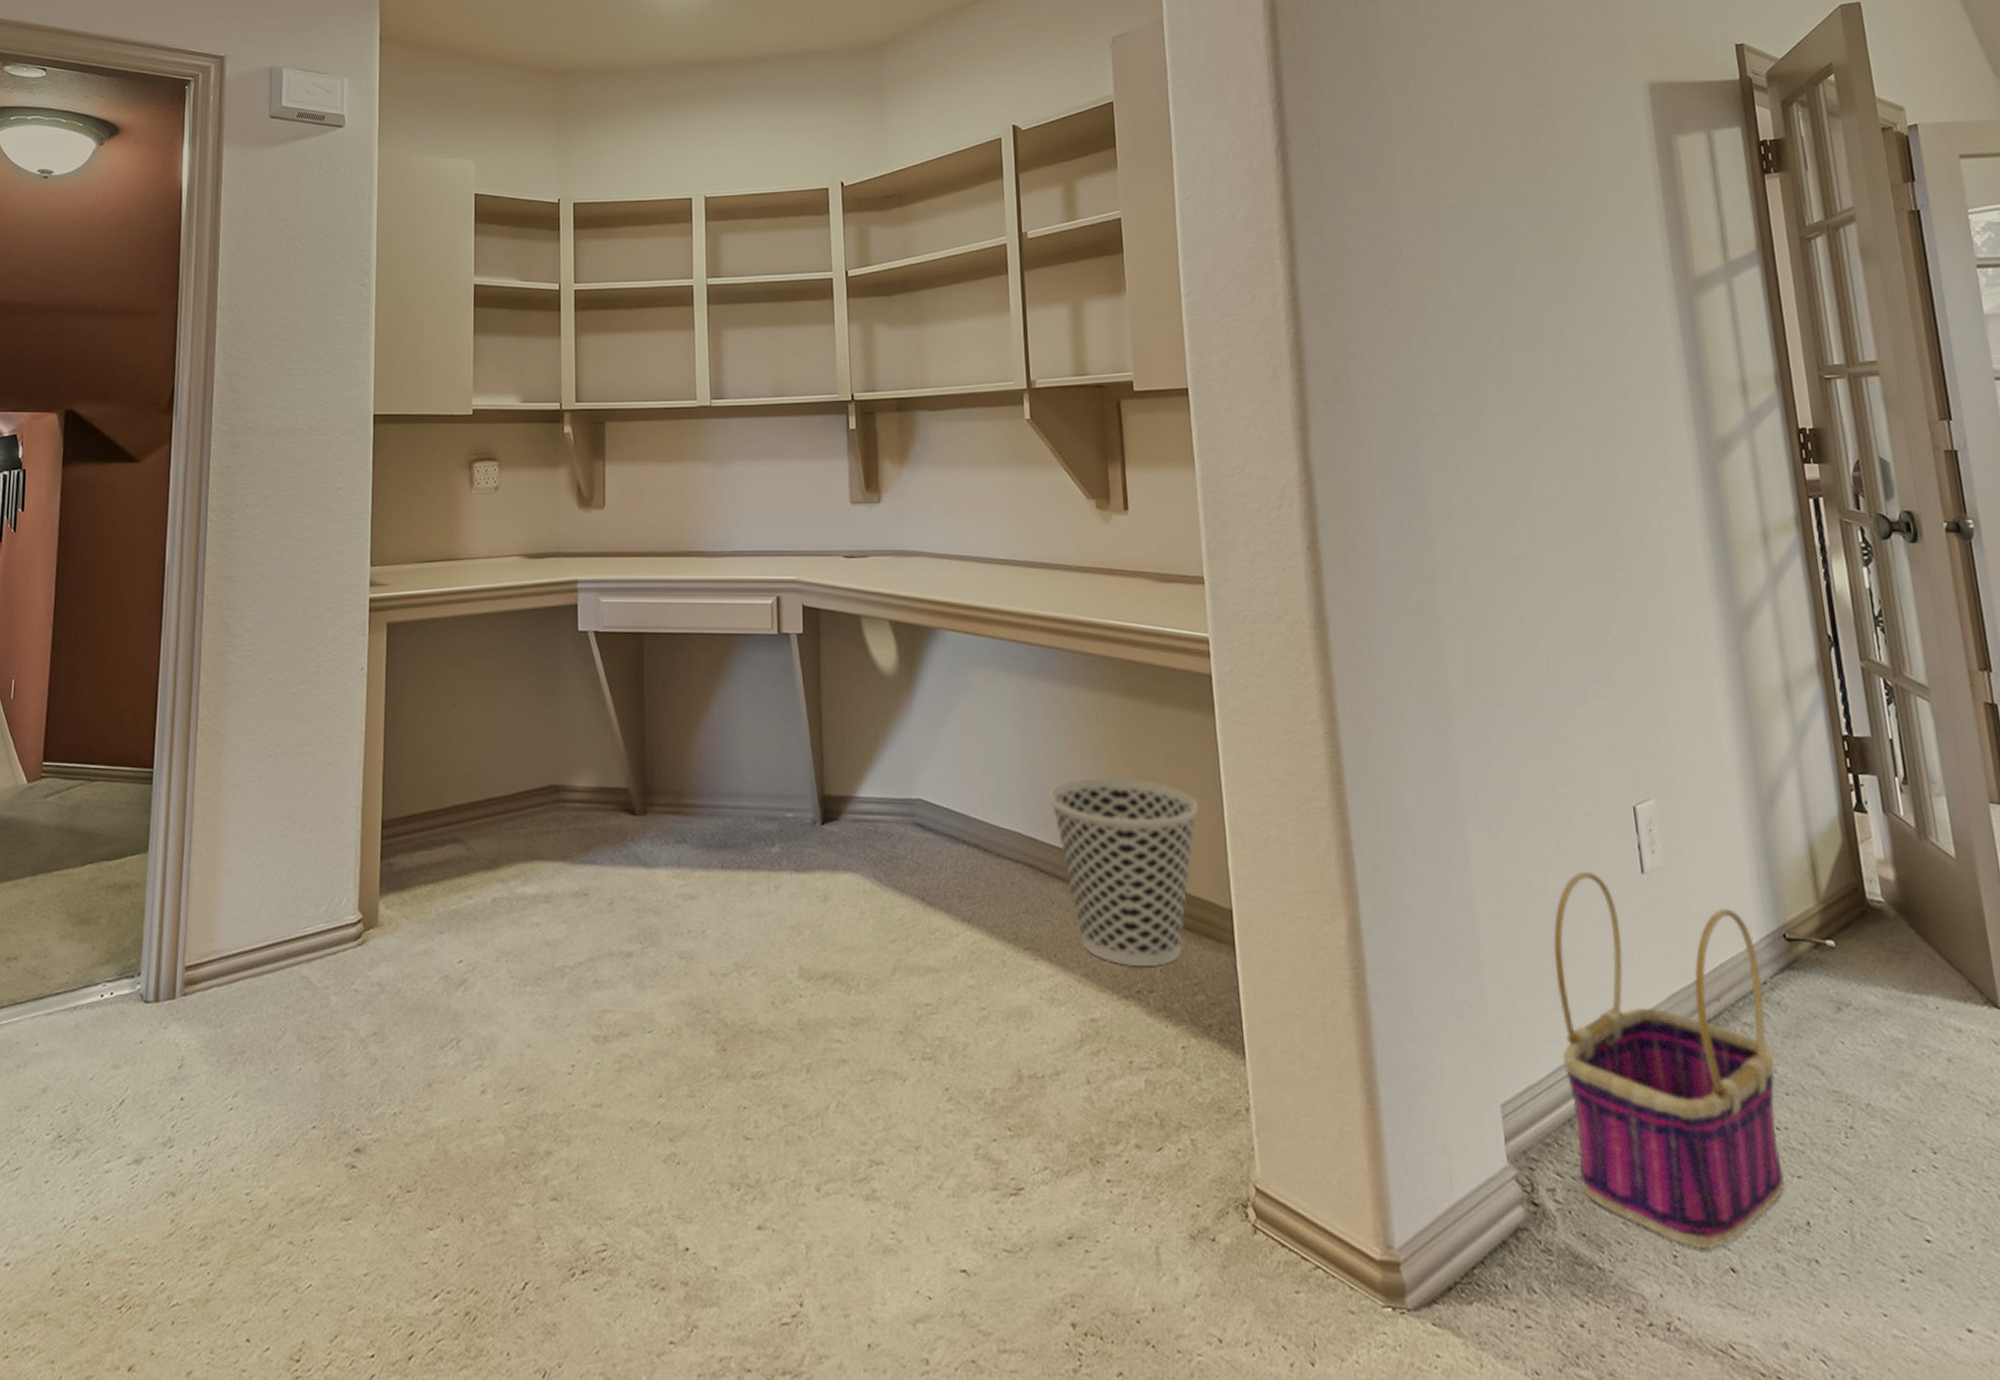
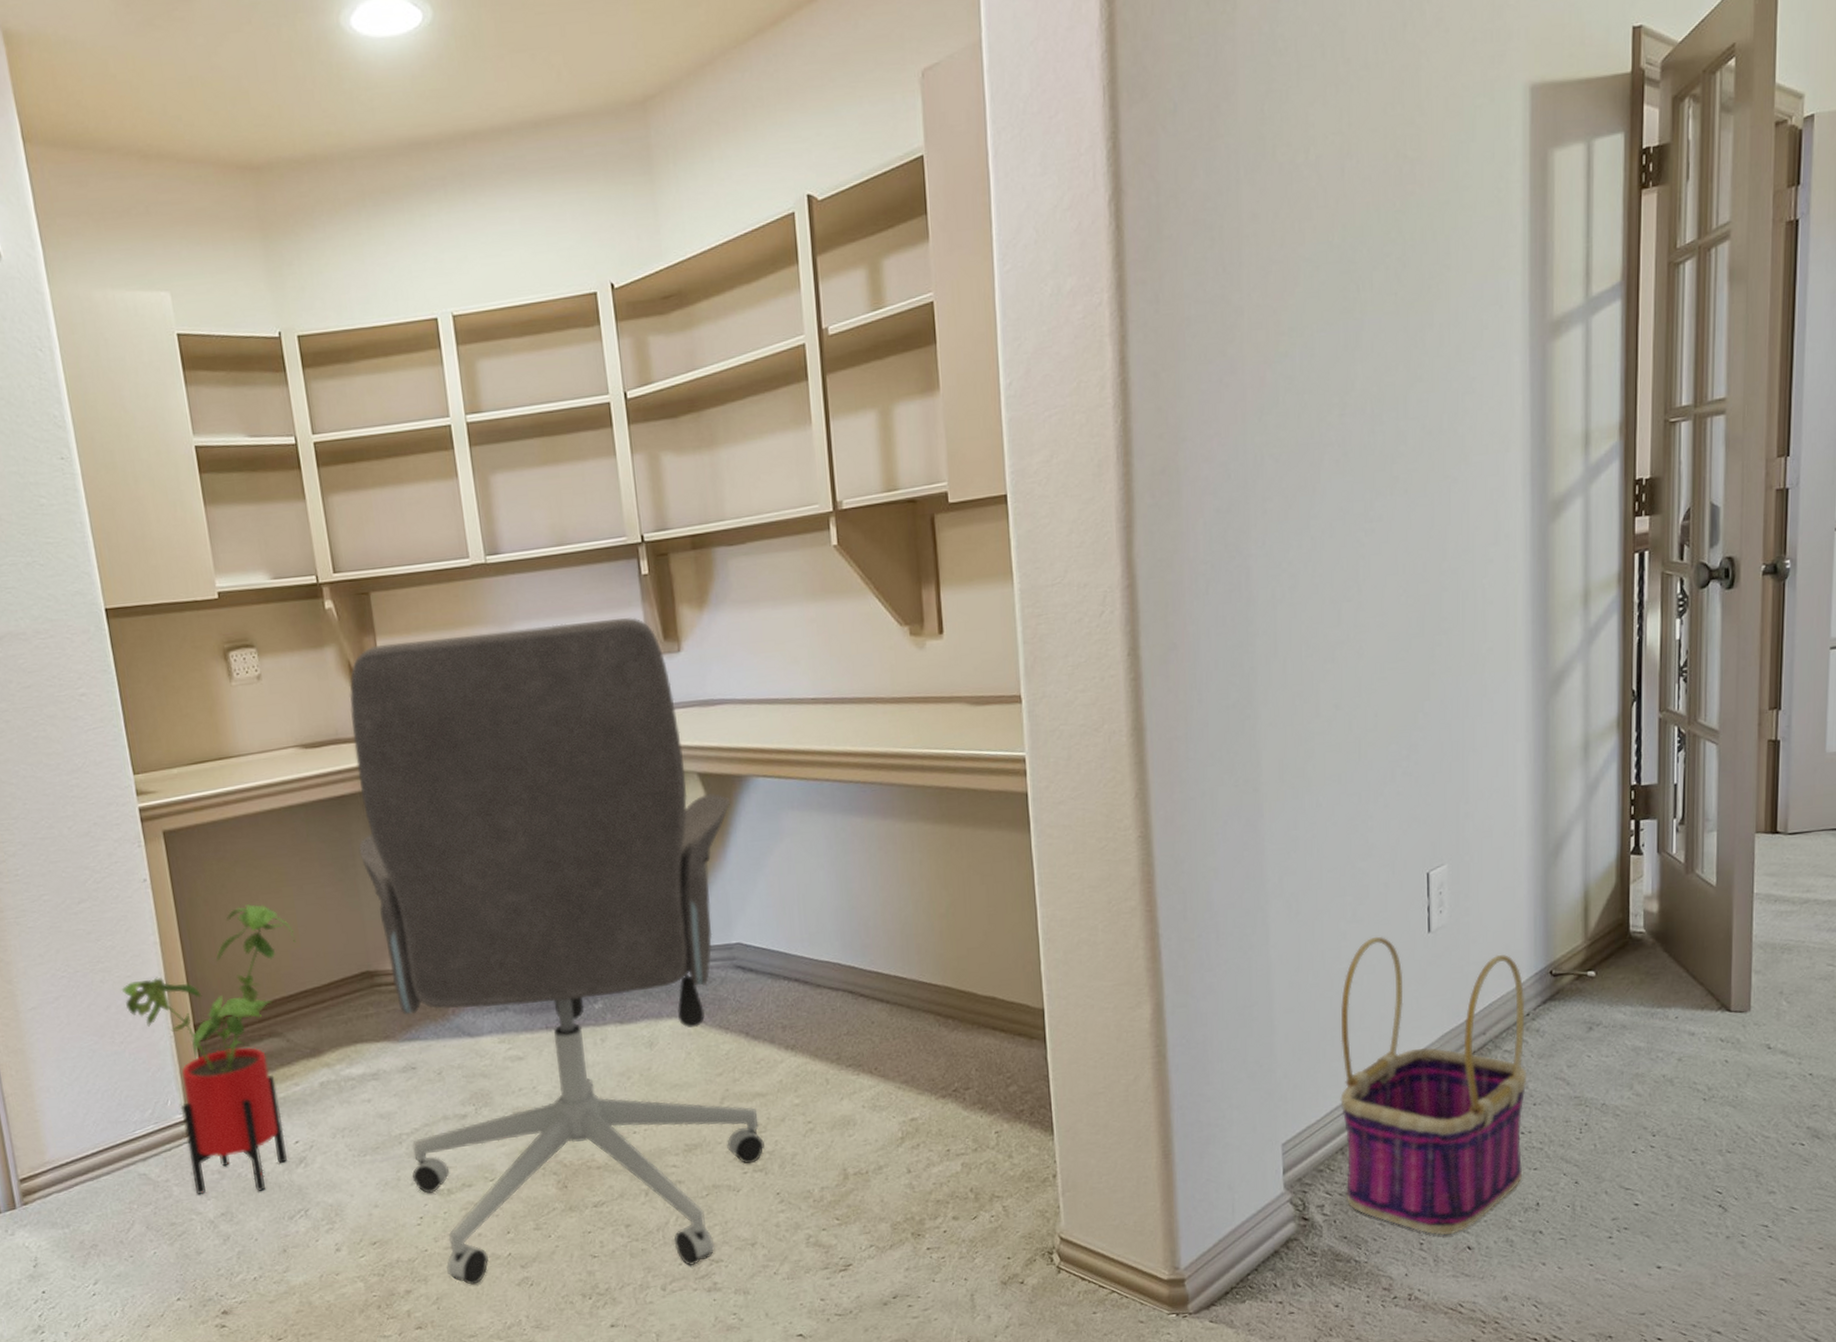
house plant: none [320,703,492,1012] -> present [121,904,296,1194]
office chair: none [563,466,936,1164] -> present [349,617,766,1285]
wastebasket: present [1048,777,1199,967] -> none [866,900,1013,1070]

